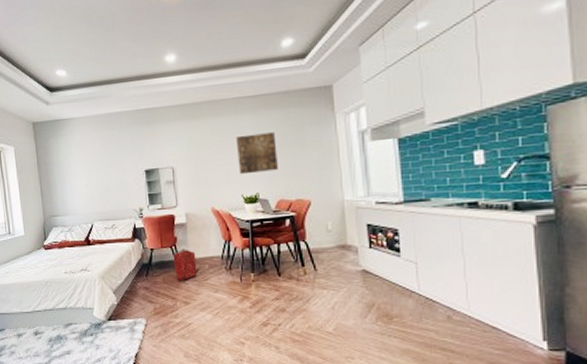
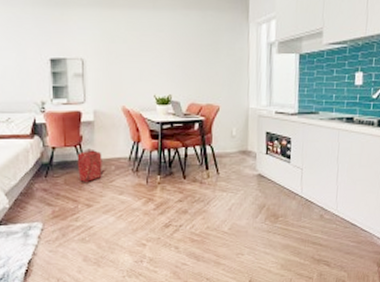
wall art: present [235,132,278,175] -> none [152,32,193,74]

